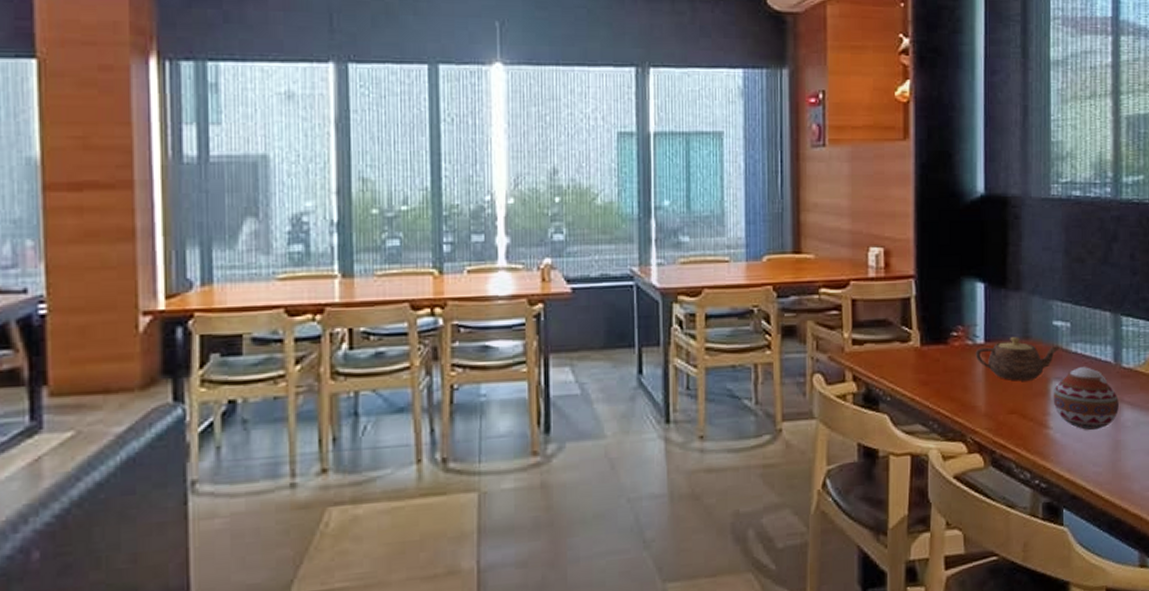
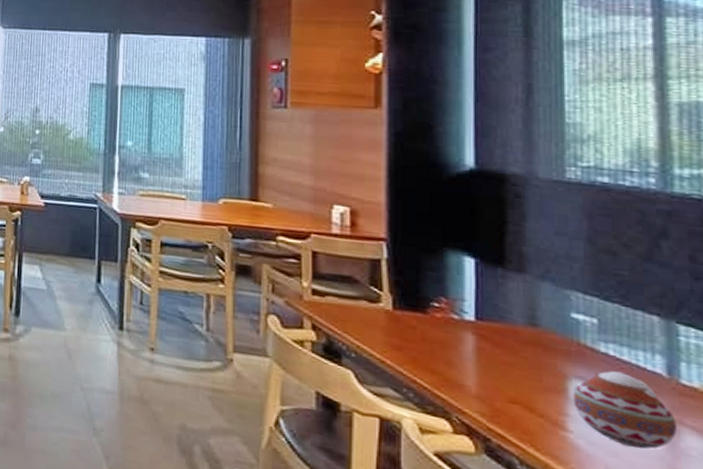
teapot: present [975,337,1061,381] -> none [463,320,584,373]

